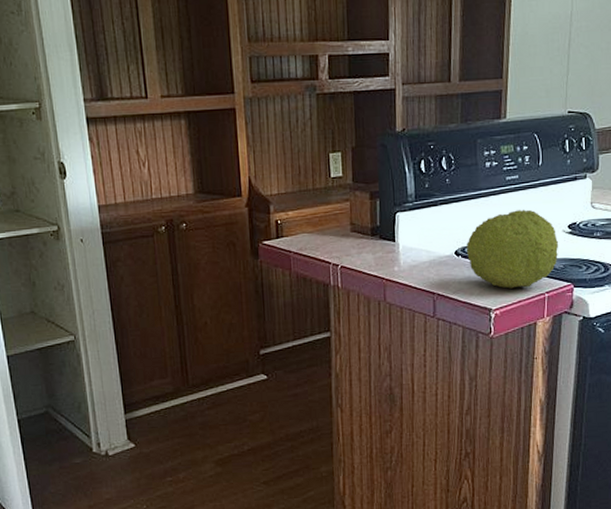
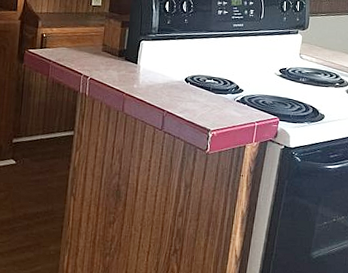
fruit: present [466,209,559,289] -> none [194,52,271,116]

